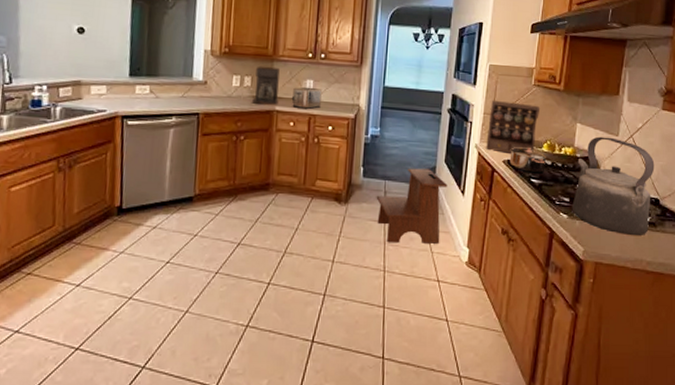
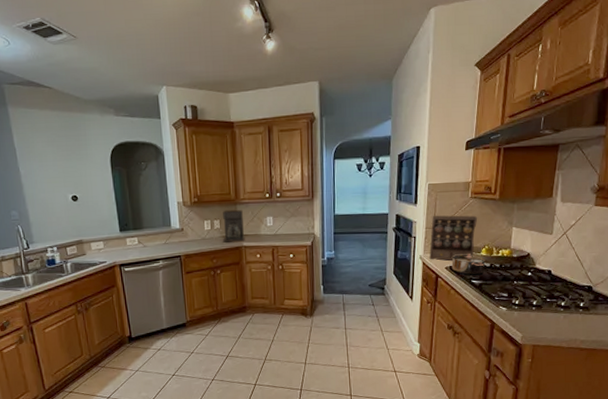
toaster: present [291,86,323,110] -> none [255,223,282,243]
step stool: present [376,168,448,244] -> none [336,281,397,344]
kettle: present [572,136,655,236] -> none [510,236,588,320]

